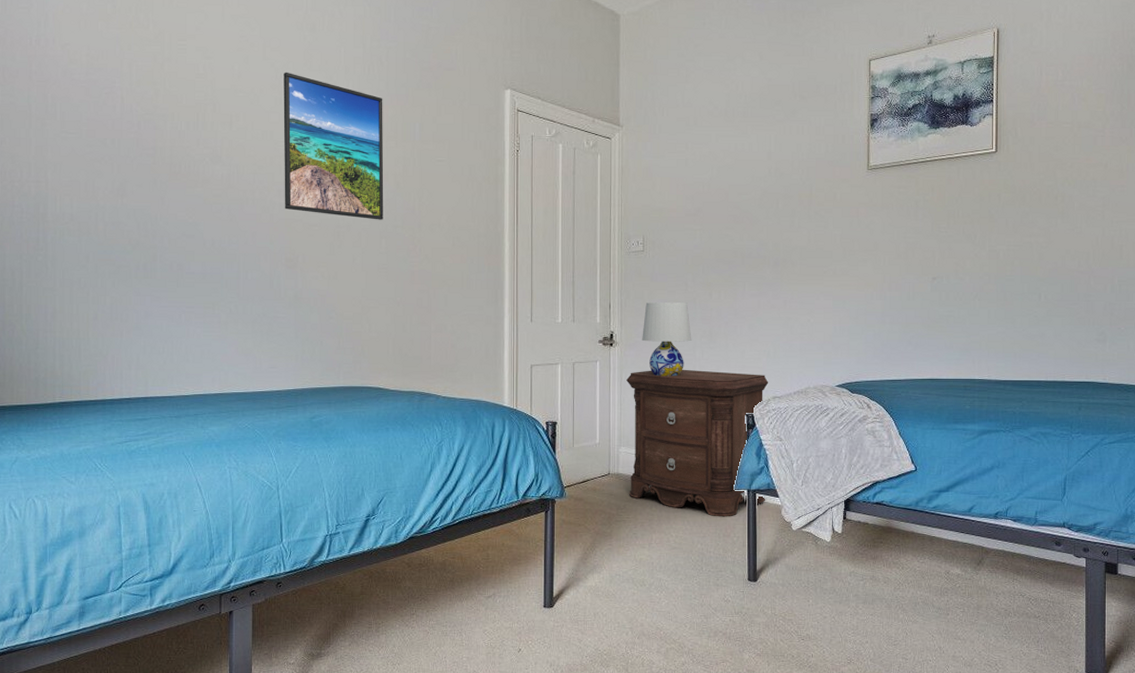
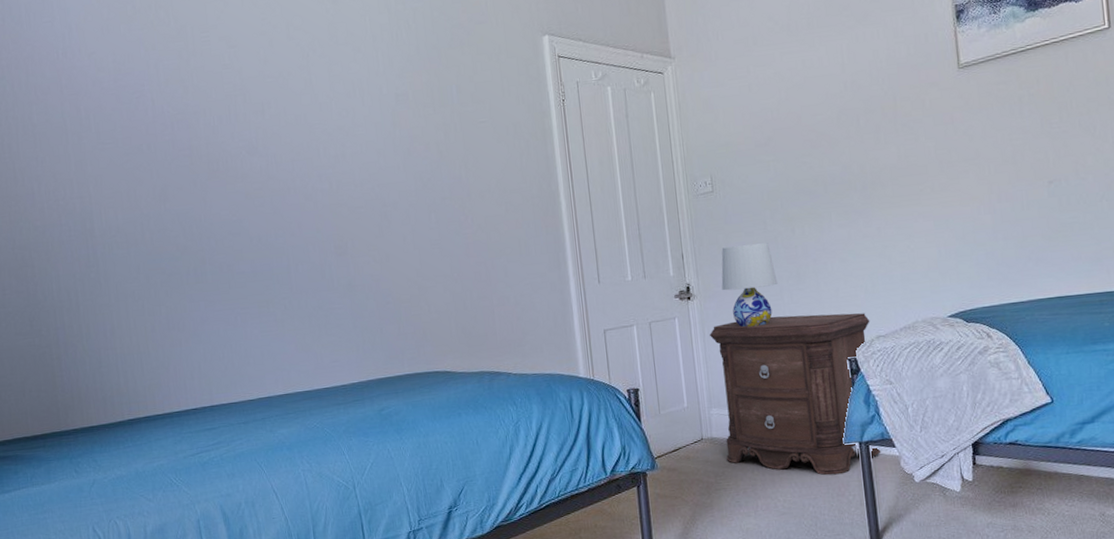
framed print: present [283,72,384,220] -> none [310,49,430,195]

